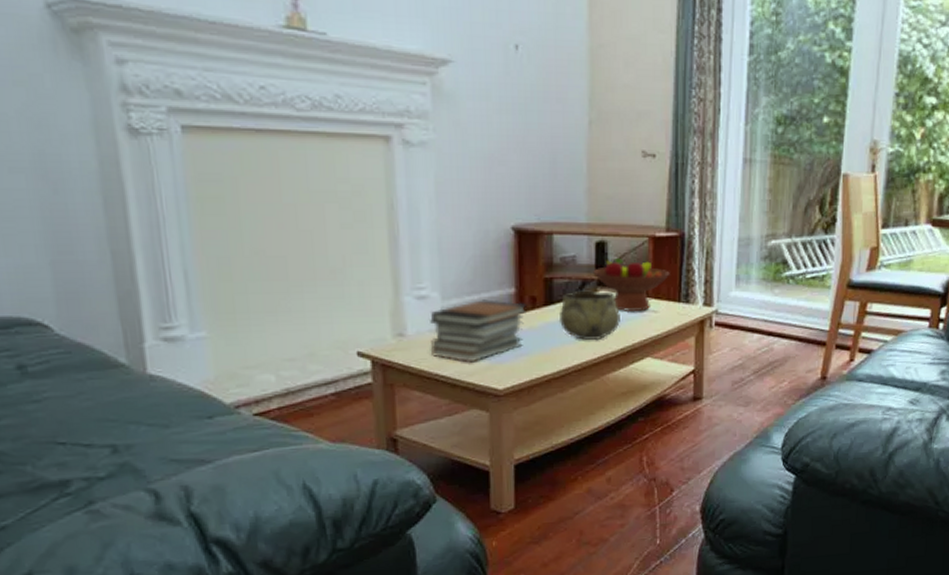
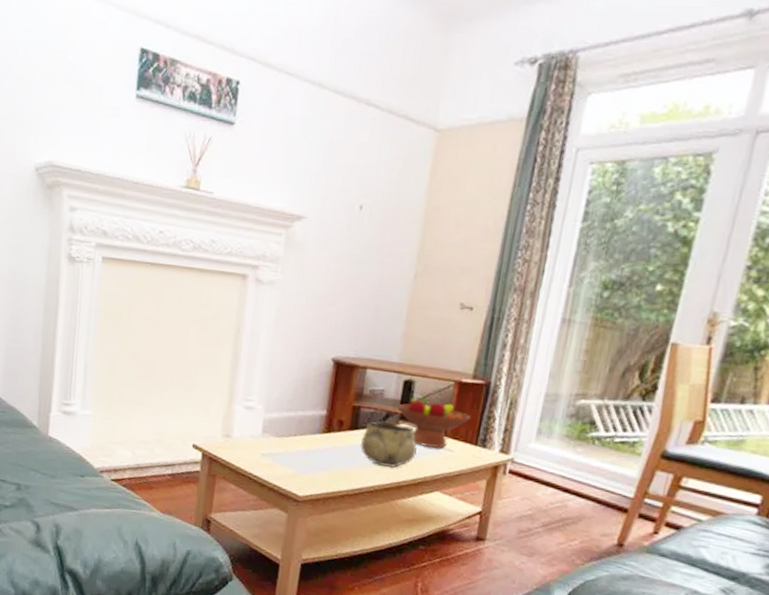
book stack: present [430,299,528,362] -> none [248,417,335,468]

